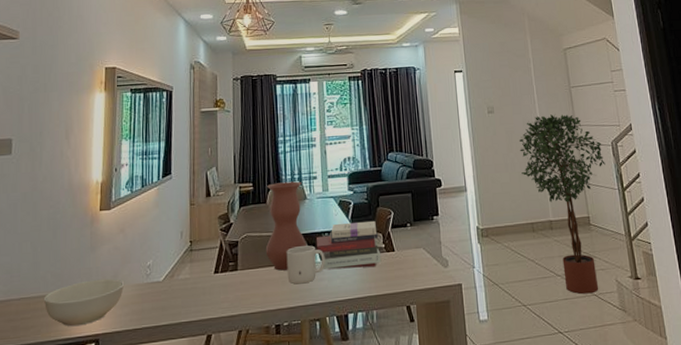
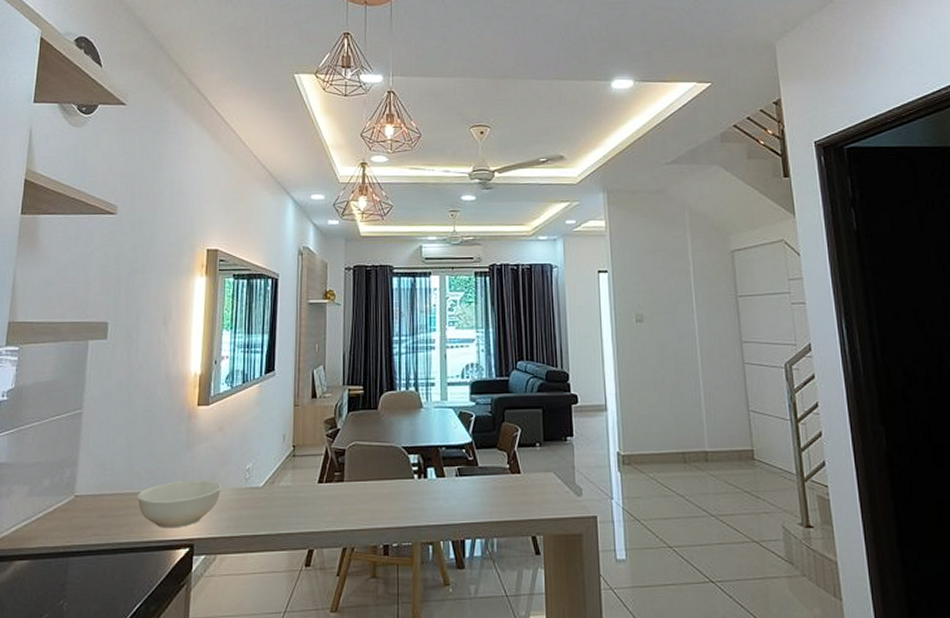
vase: present [265,181,307,271] -> none [375,387,422,485]
mug: present [286,245,326,284] -> none [398,460,441,502]
books: present [316,221,382,269] -> none [431,437,505,489]
potted tree: present [519,114,606,294] -> none [671,327,776,540]

